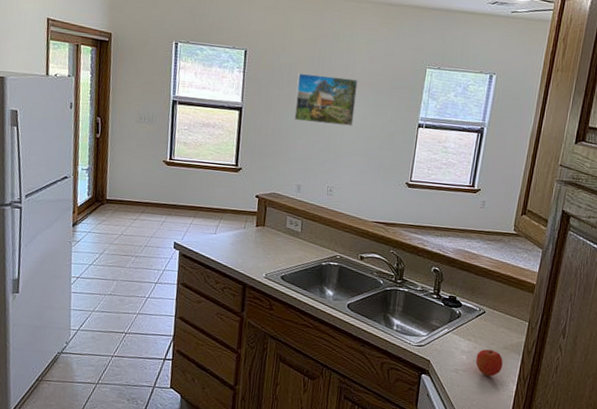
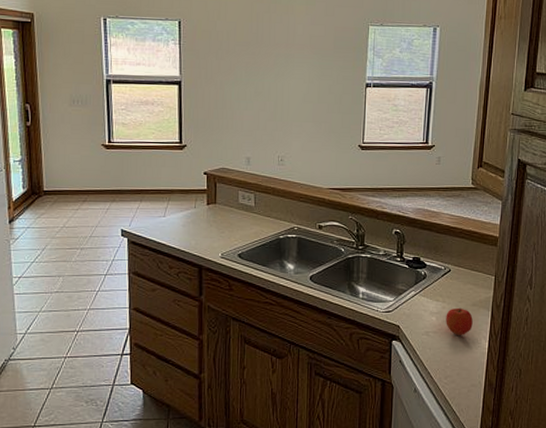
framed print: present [294,73,358,126] -> none [236,40,300,92]

